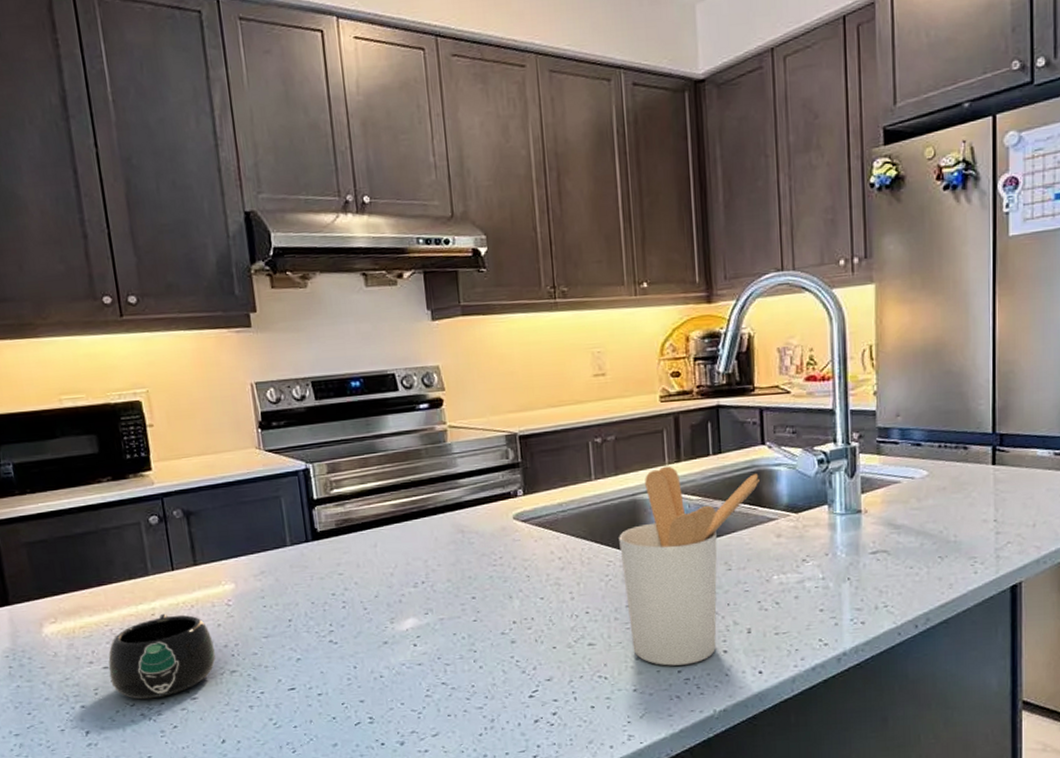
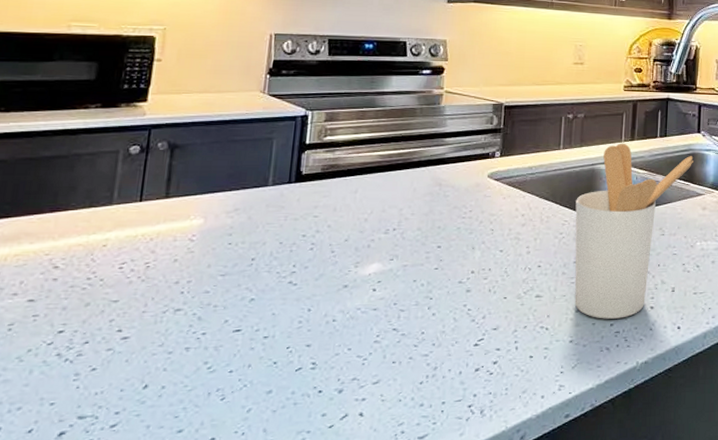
mug: present [108,613,216,700] -> none [31,245,164,338]

